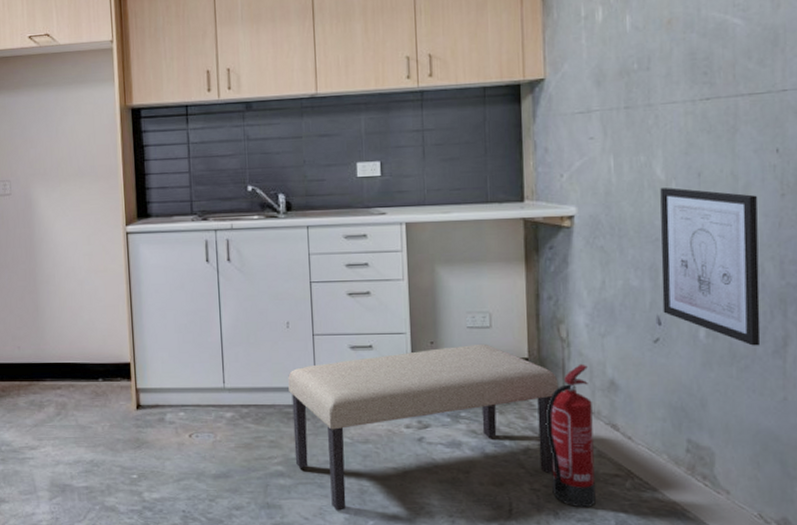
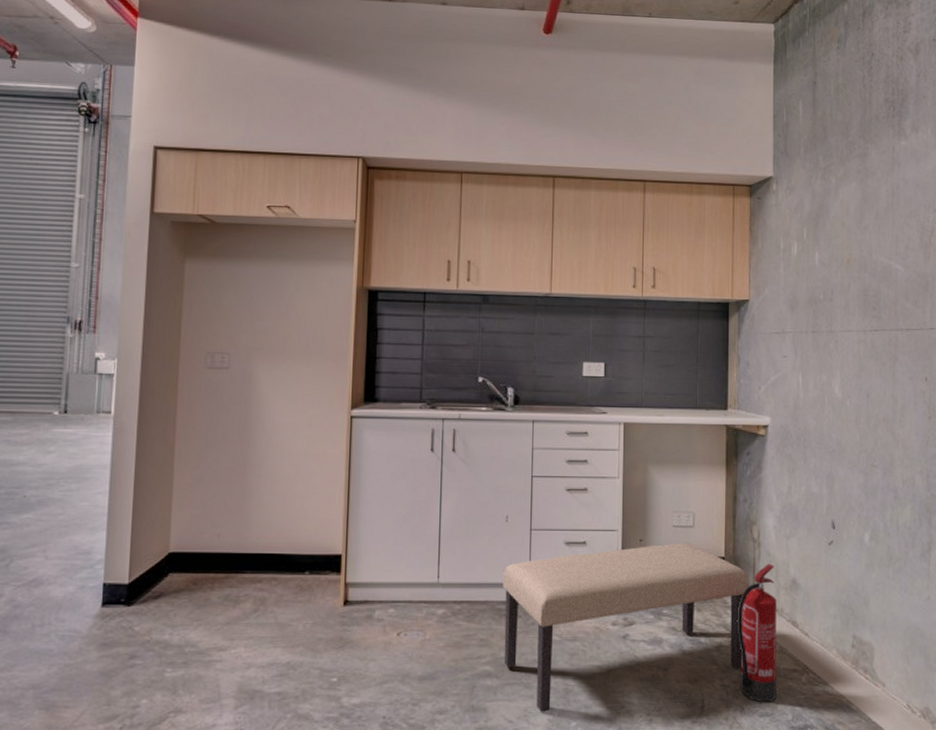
wall art: present [660,187,761,346] -> none [836,405,911,550]

